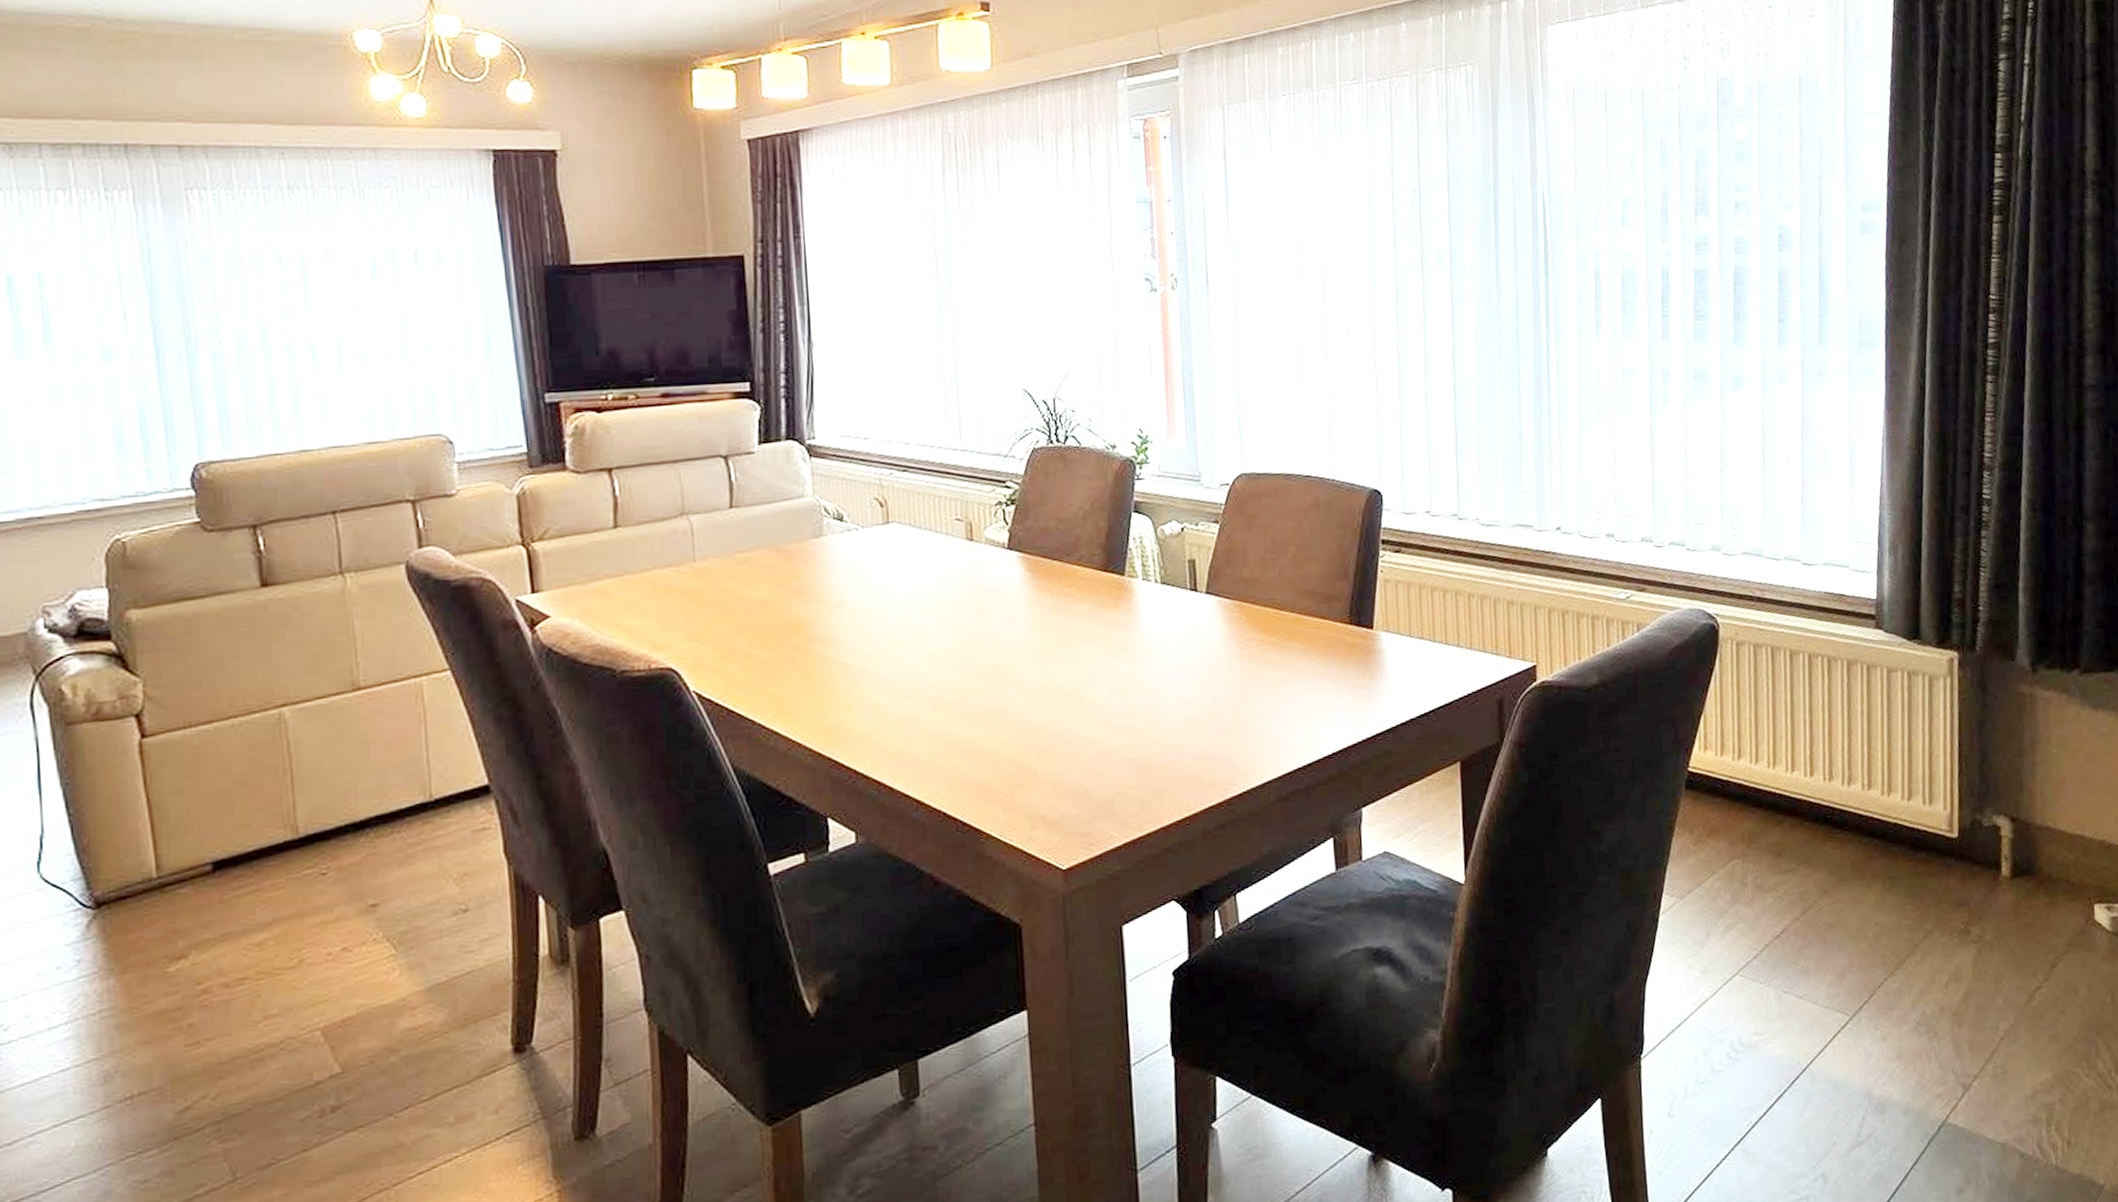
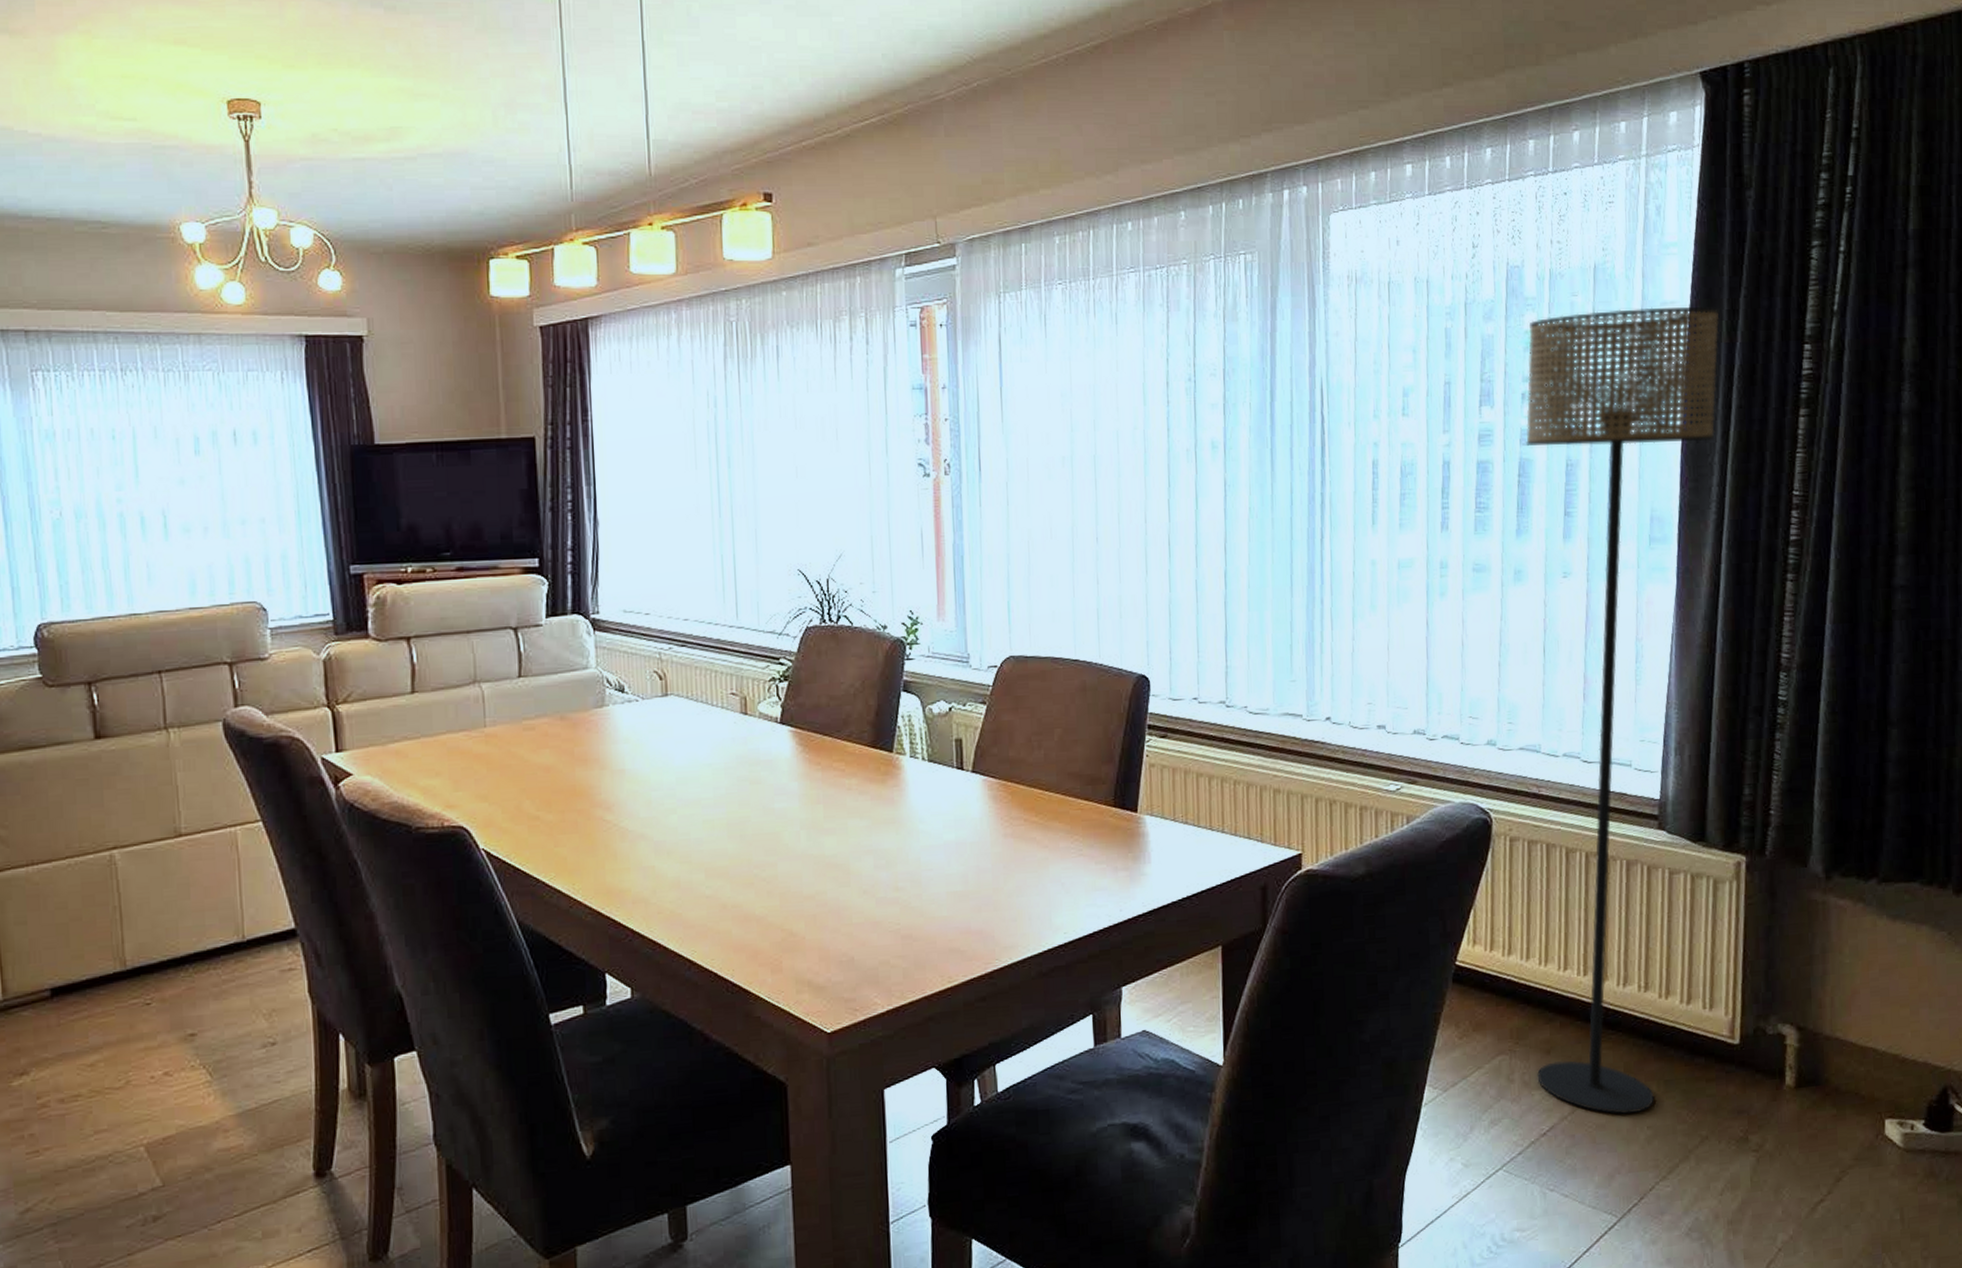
floor lamp: none [1739,118,1917,913] -> present [1525,307,1720,1115]

